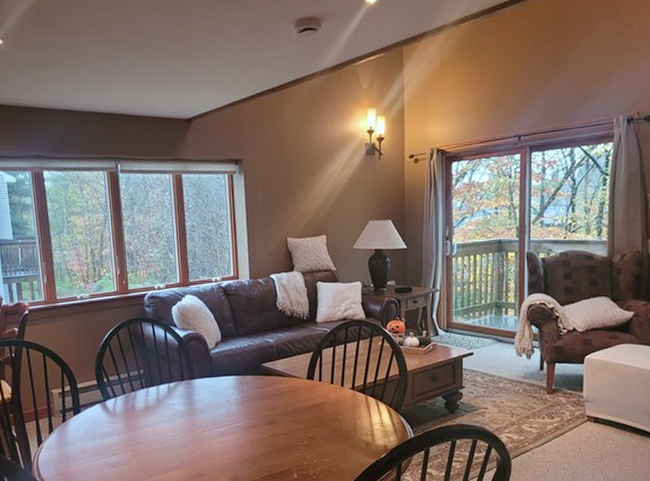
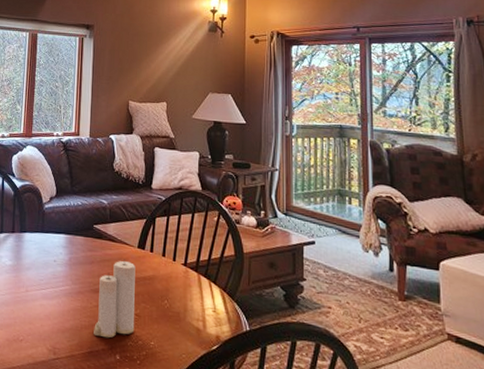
candle: none [271,391,309,462] -> present [94,259,136,338]

